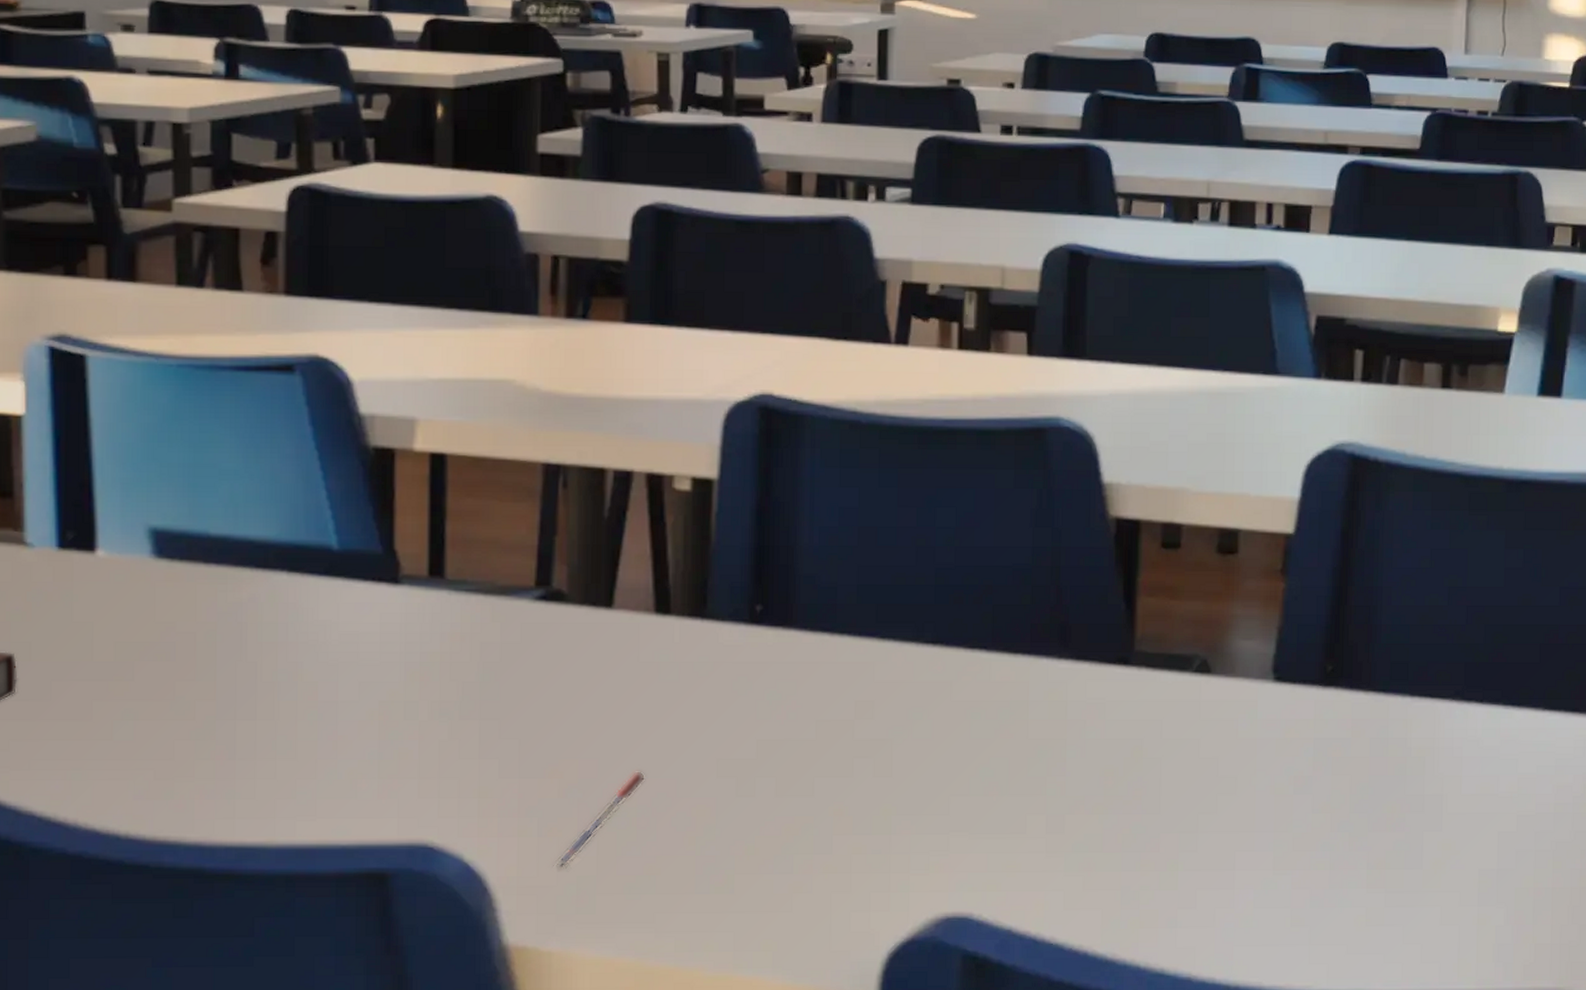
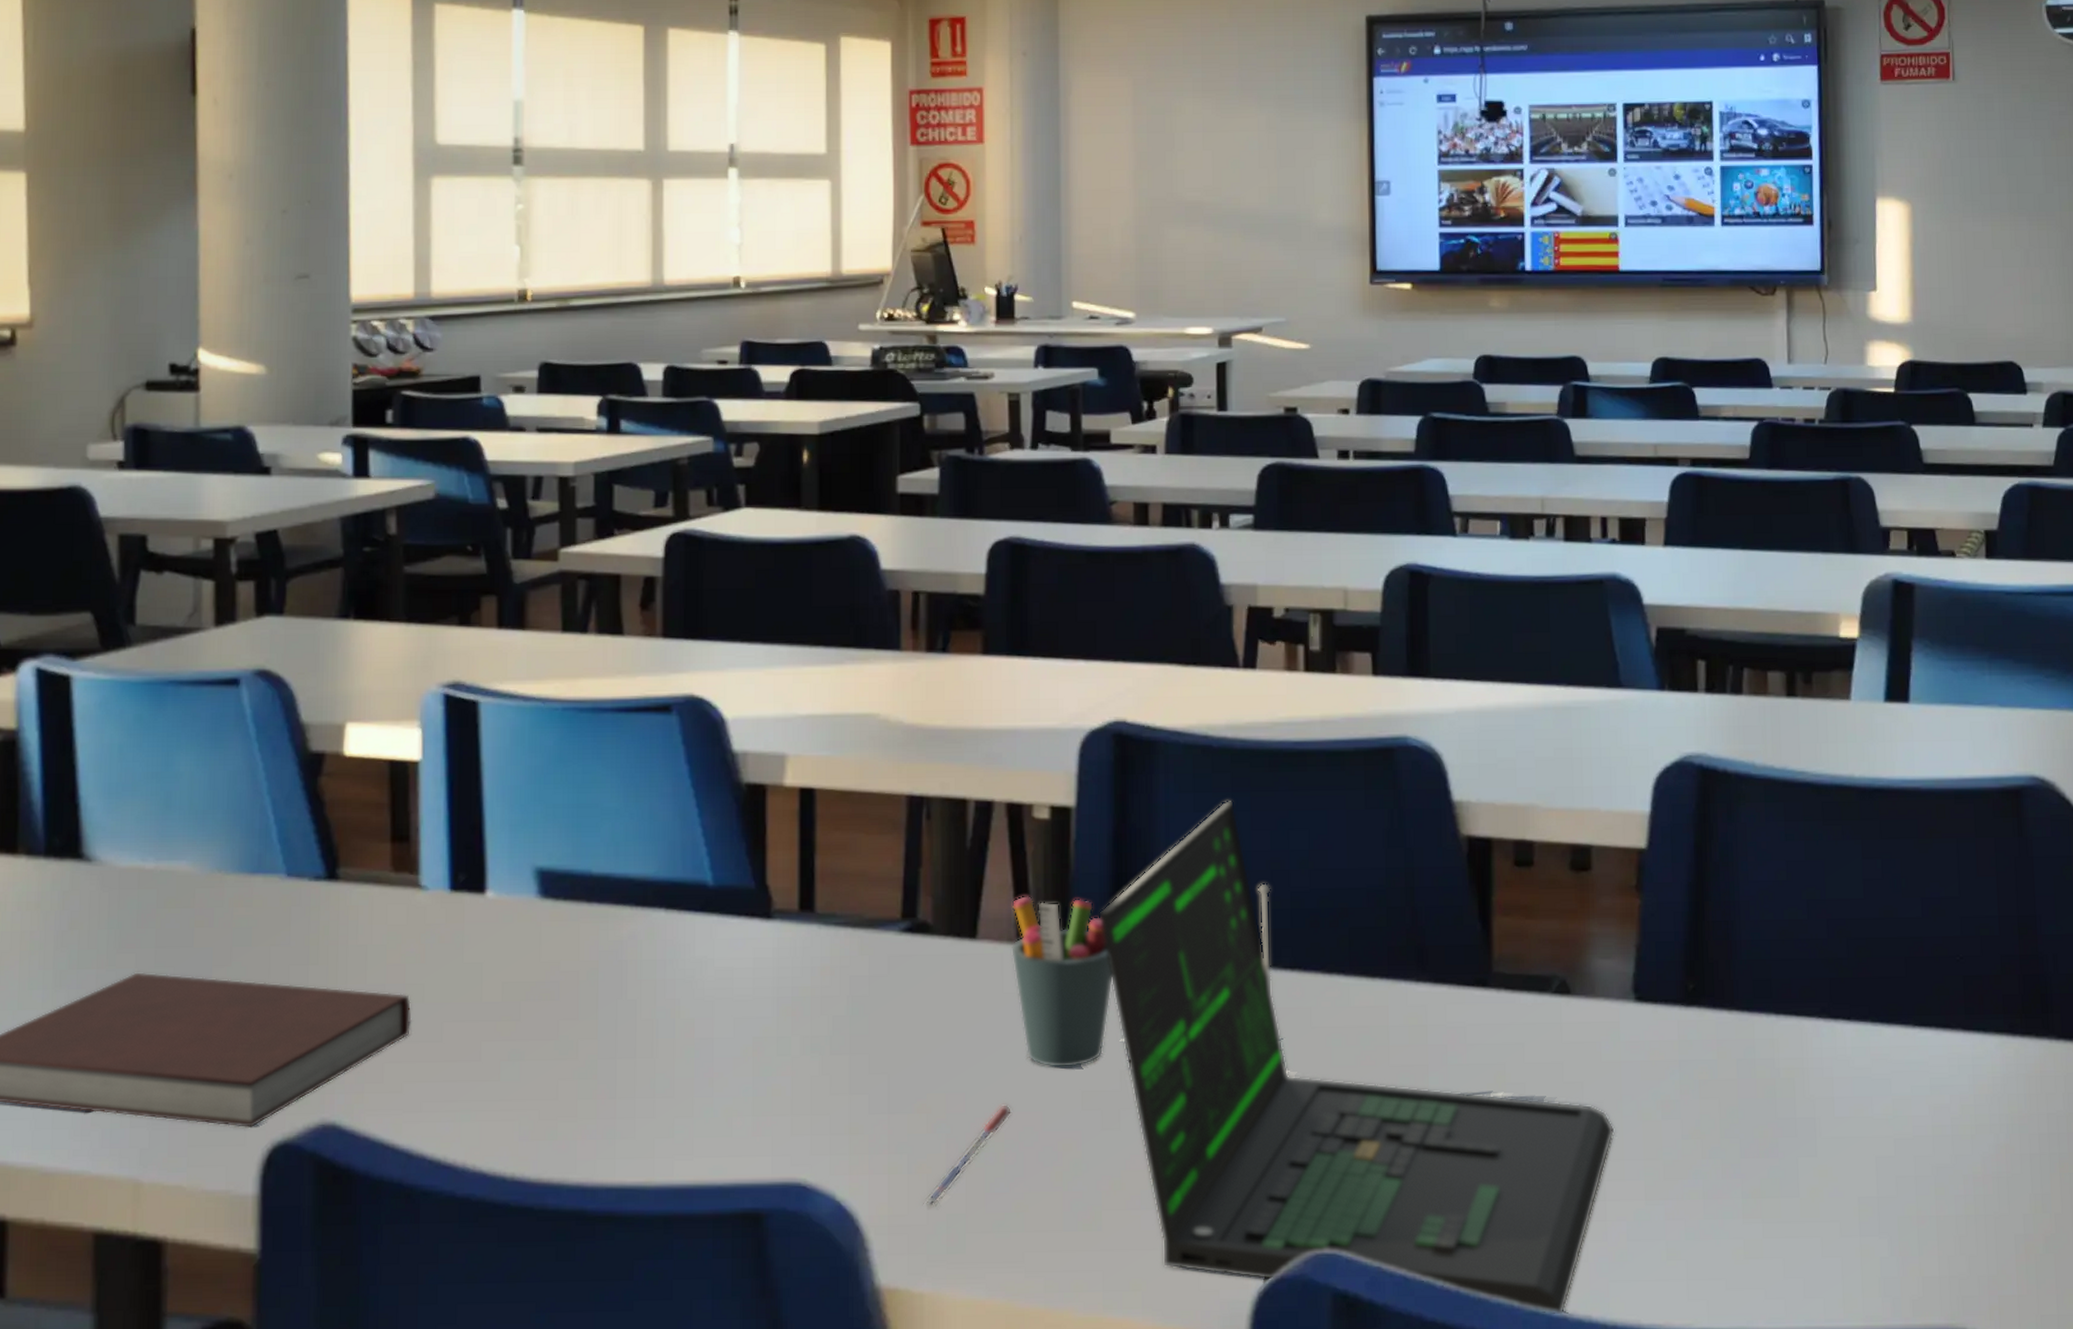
pen holder: none [647,565,752,737] -> present [1010,895,1113,1069]
laptop: none [738,476,1247,977] -> present [1098,800,1615,1315]

